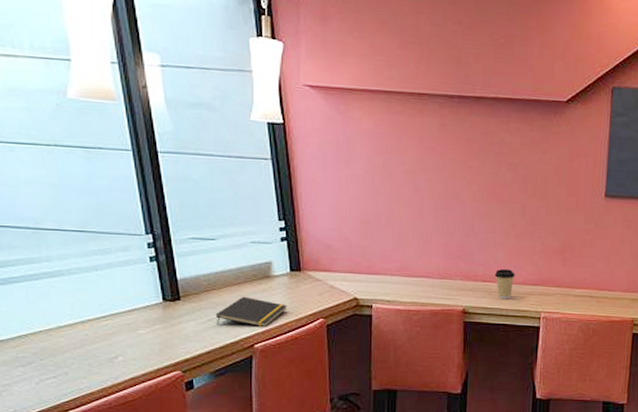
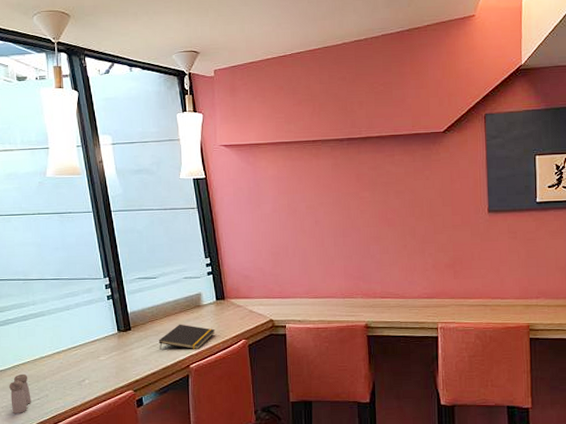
salt and pepper shaker: none [13,345,44,393] -> present [9,373,31,413]
coffee cup: present [494,269,515,299] -> none [391,285,411,313]

